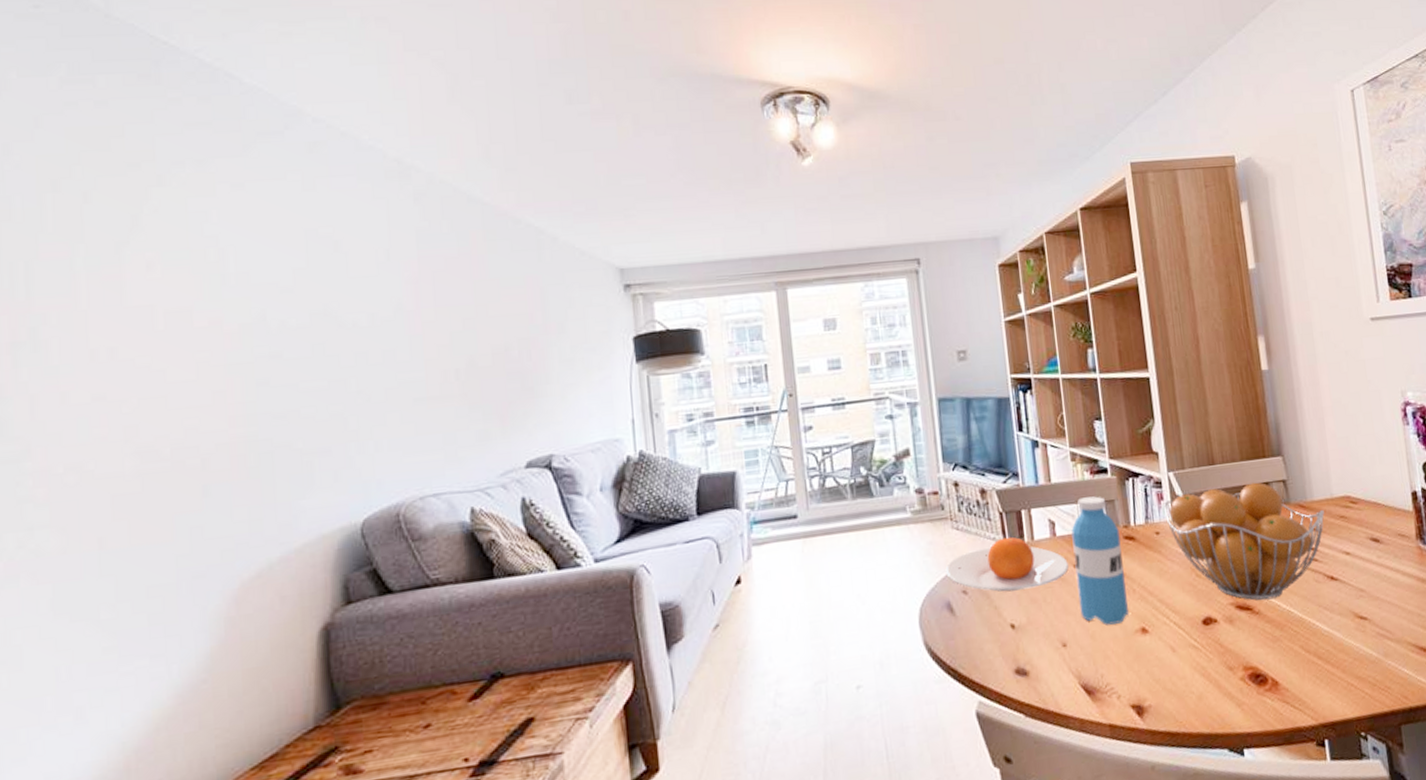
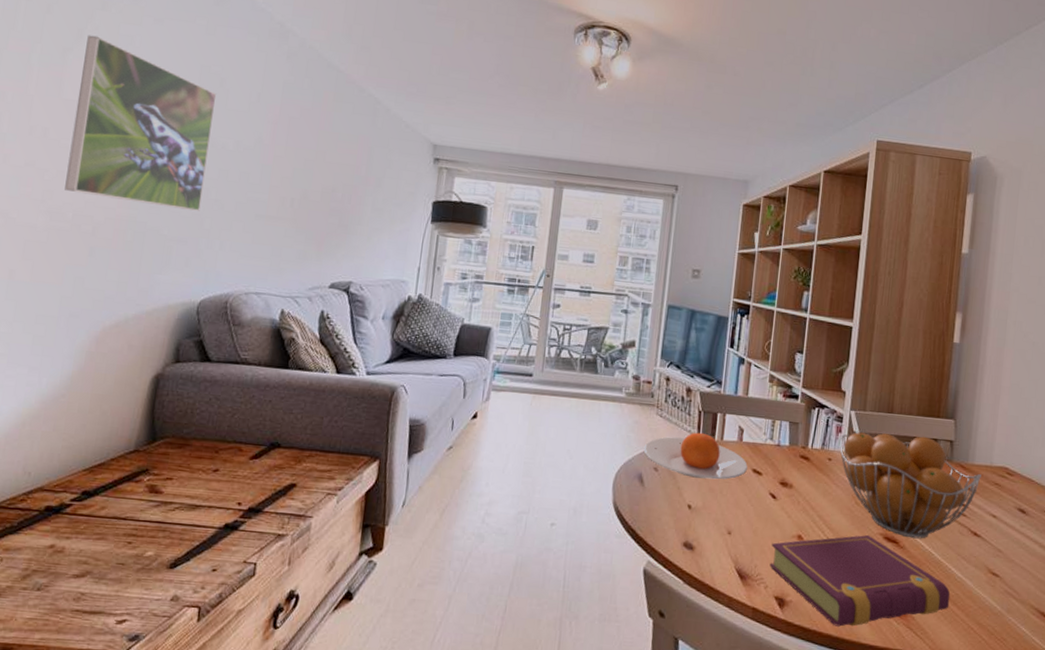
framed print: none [146,219,340,421] -> present [64,35,217,211]
water bottle: present [1071,496,1129,625] -> none [749,415,797,527]
book: none [1114,608,1323,722] -> present [769,534,951,627]

